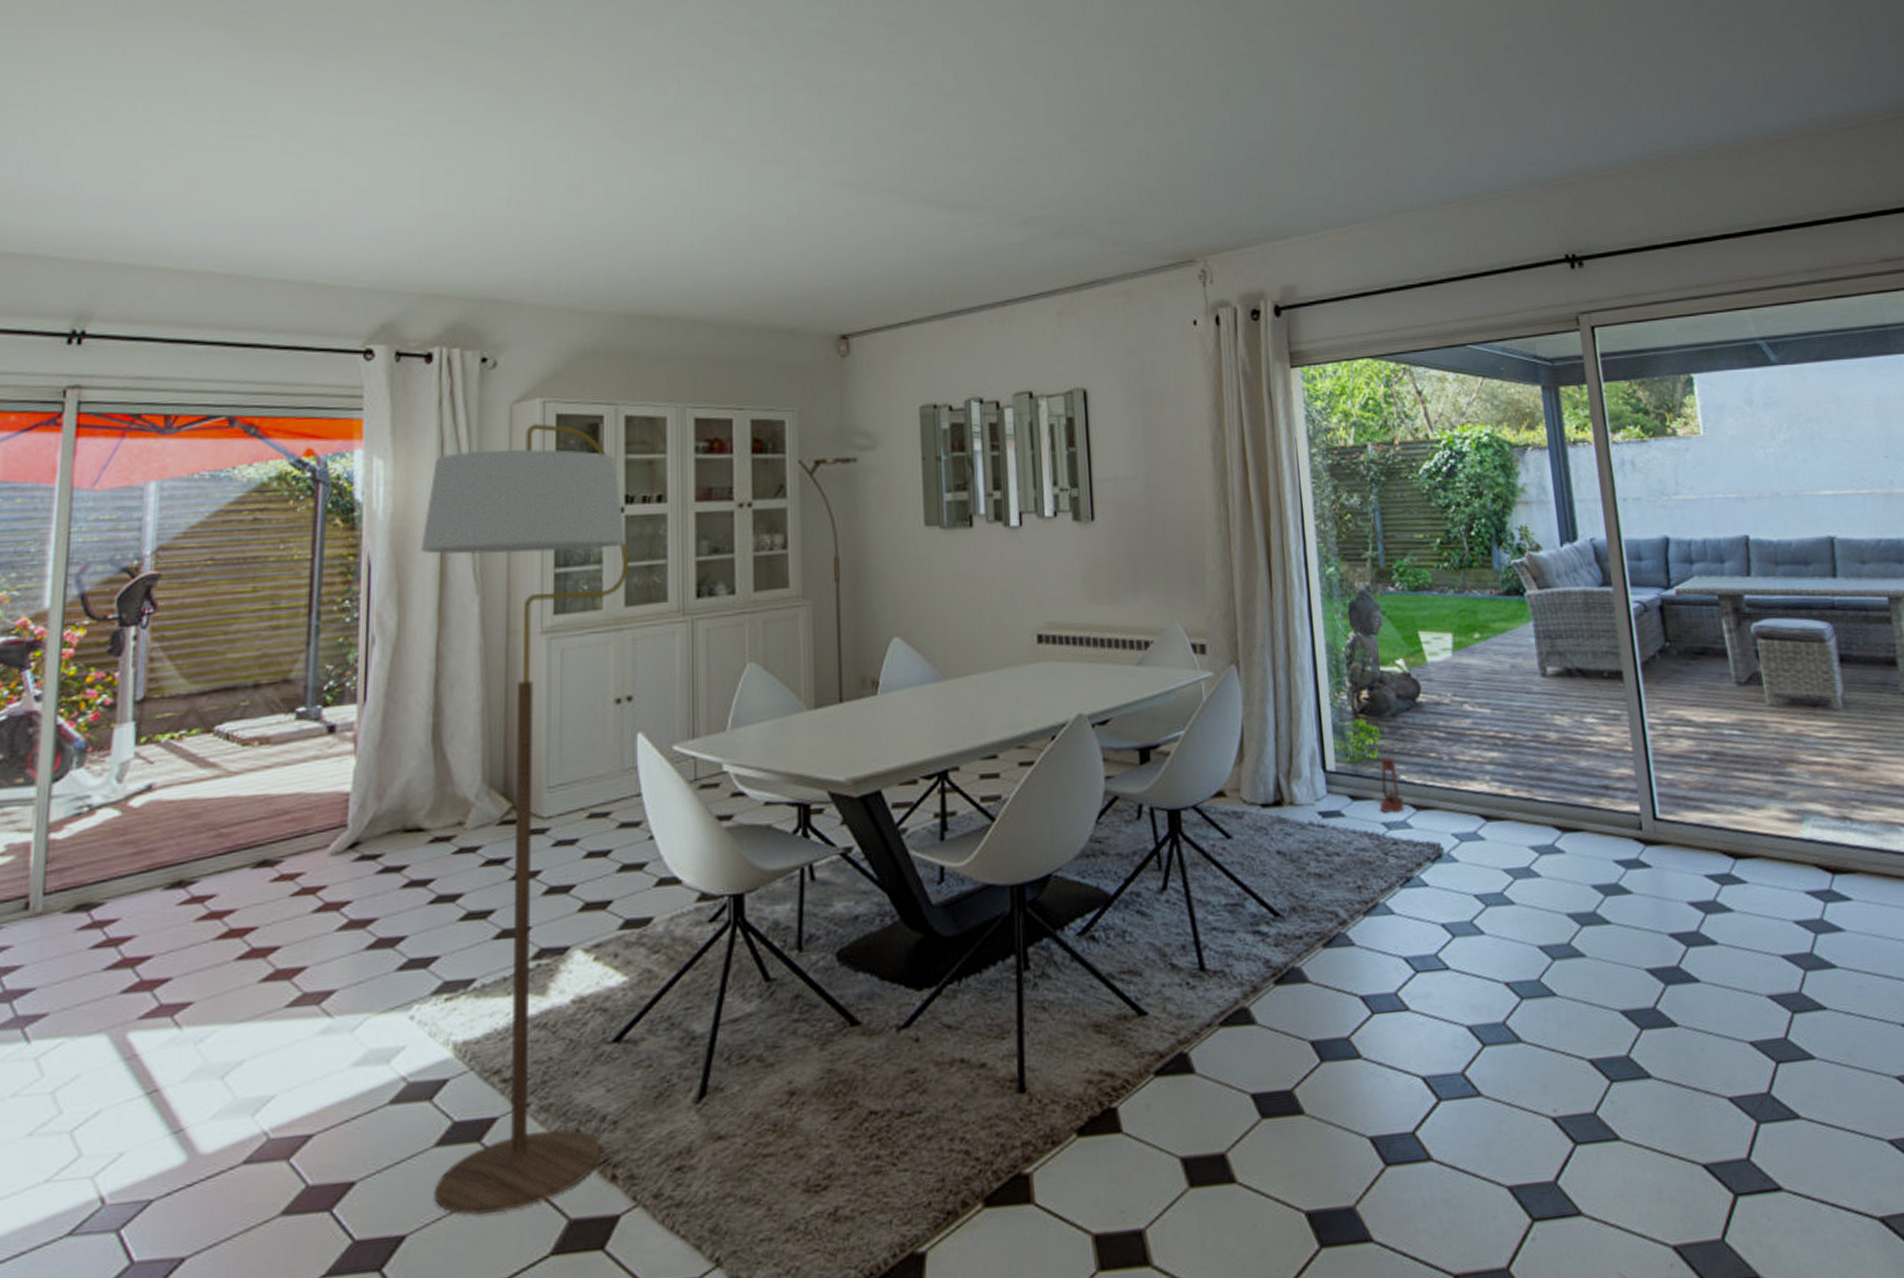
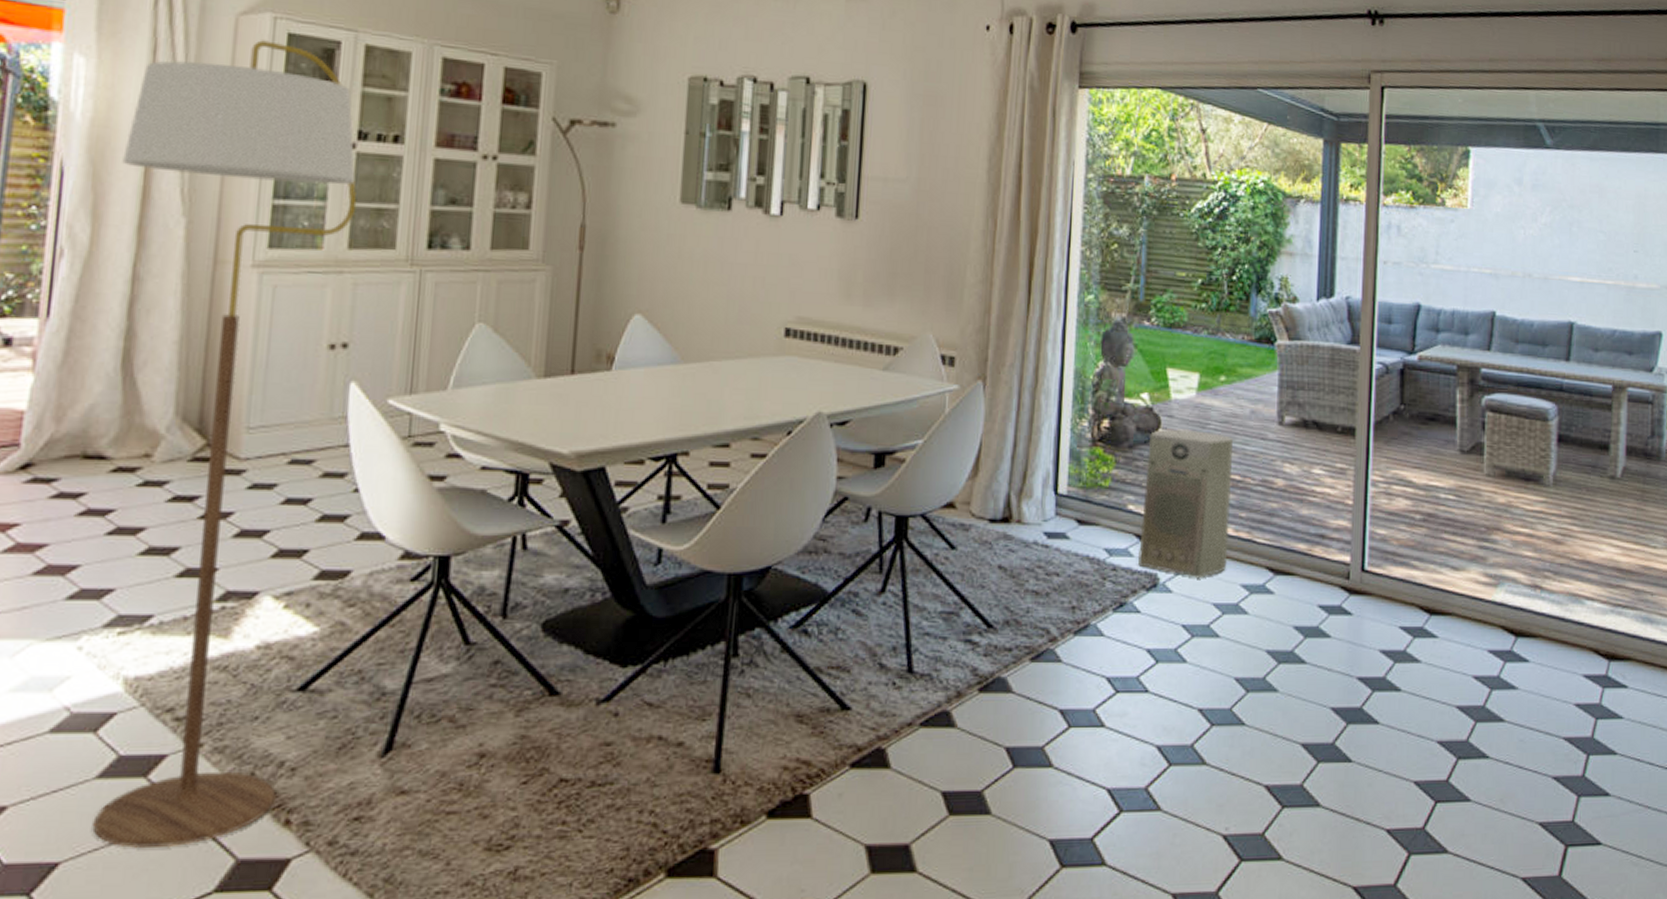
lantern: present [1378,735,1404,814] -> none [1104,465,1129,541]
air purifier: none [1410,691,1512,844] -> present [1137,428,1233,578]

